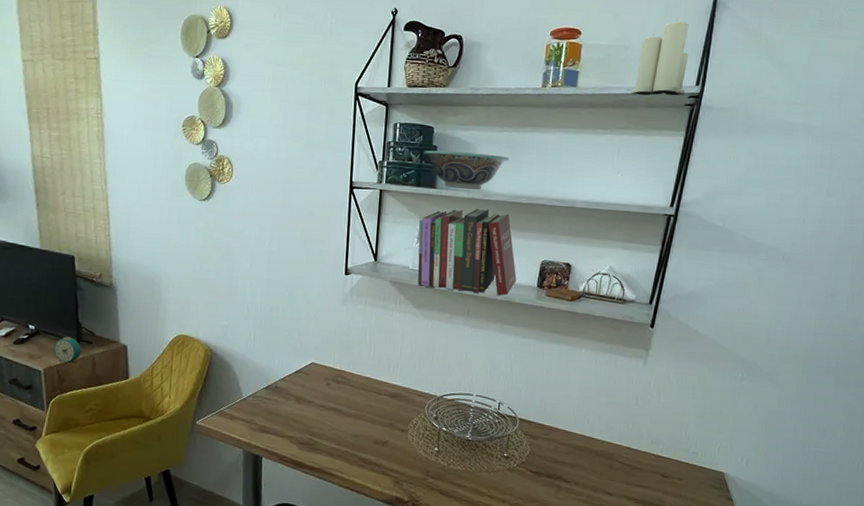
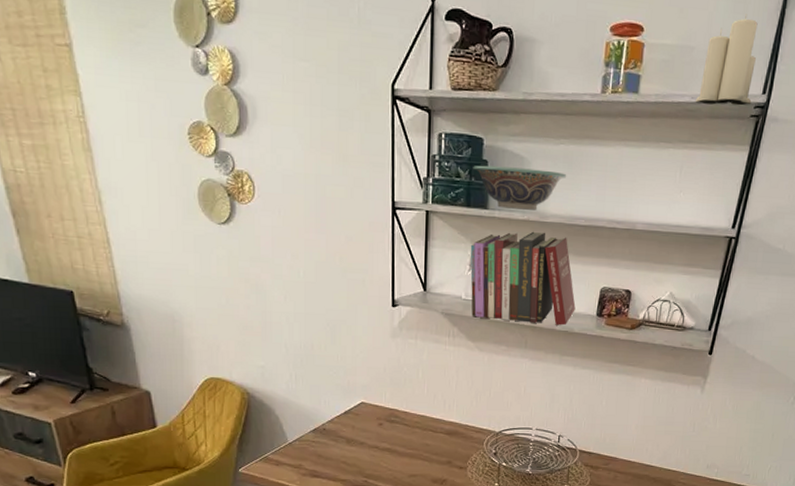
alarm clock: present [53,337,82,363] -> none [62,384,97,413]

